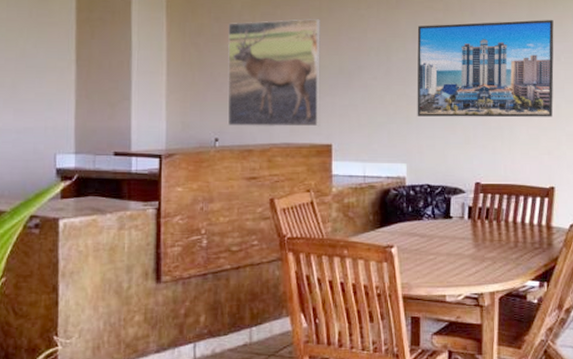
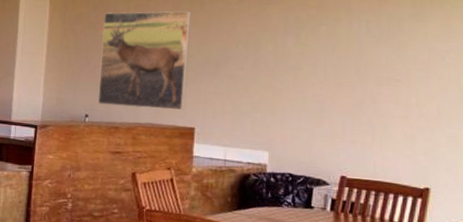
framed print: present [417,20,554,118] -> none [283,19,440,118]

